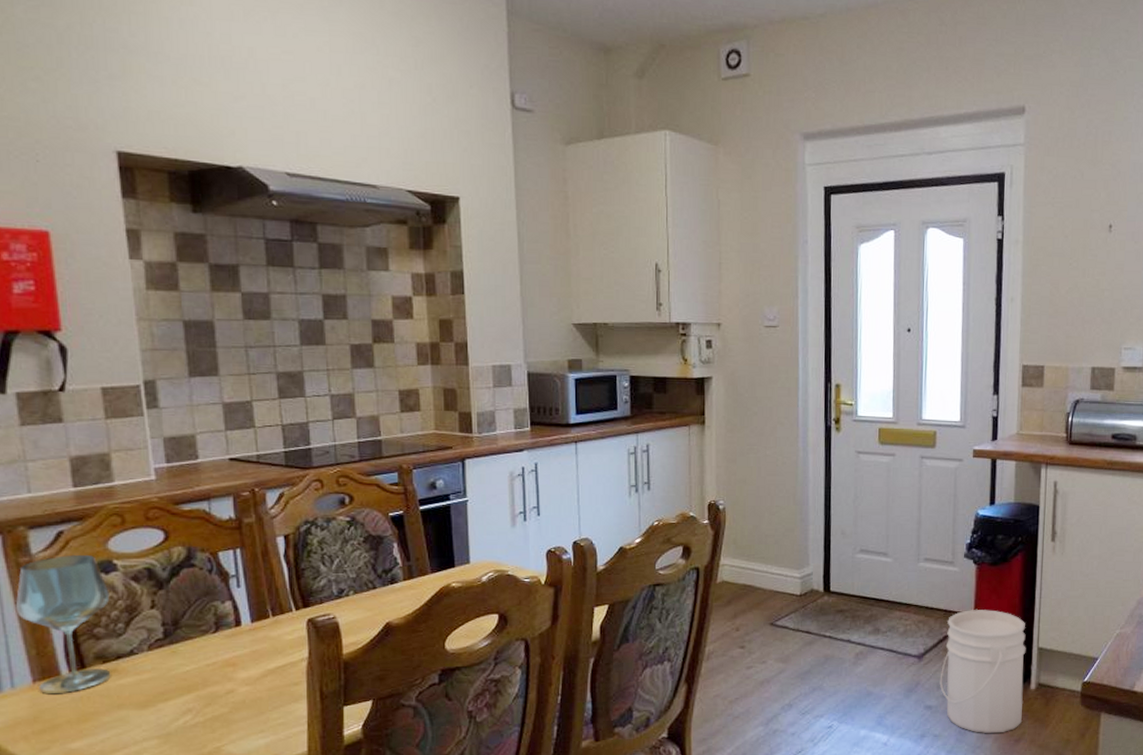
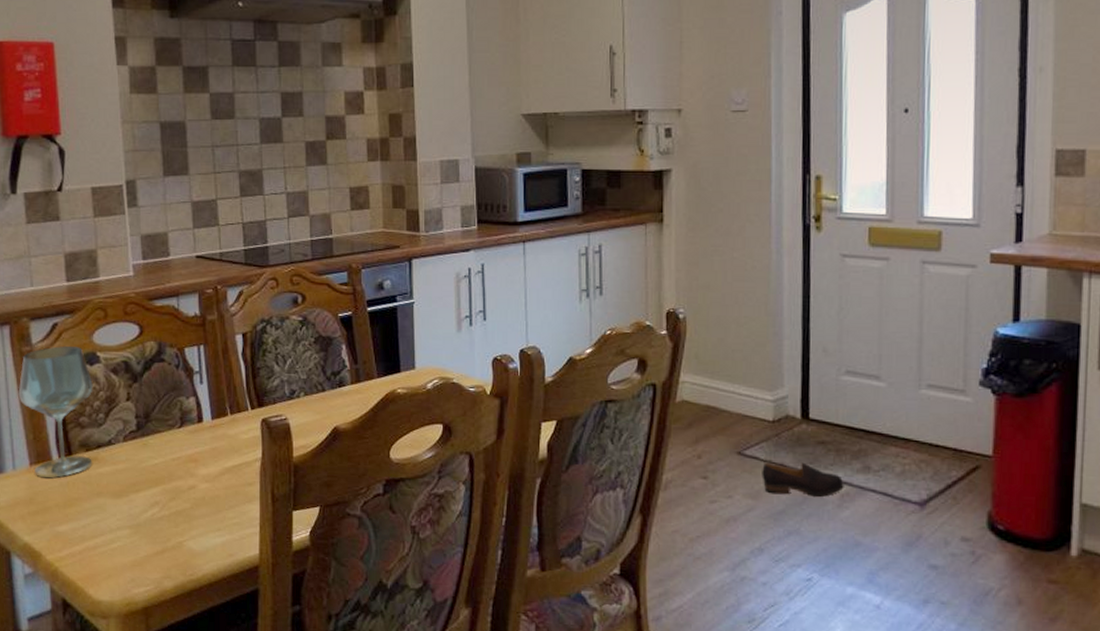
shoe: none [791,629,859,657] -> present [762,462,844,497]
bucket: present [939,609,1026,734] -> none [947,449,1064,608]

